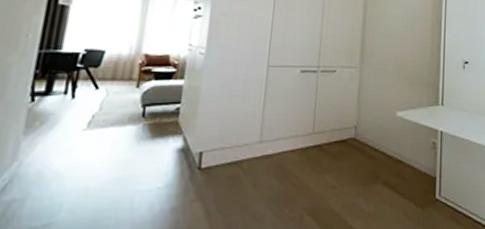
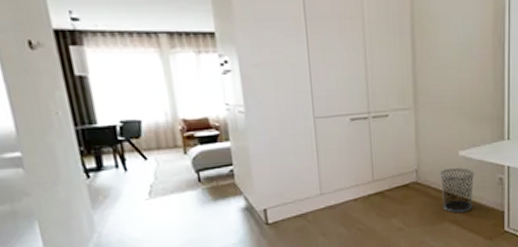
waste bin: none [377,128,410,175] -> present [440,168,475,213]

